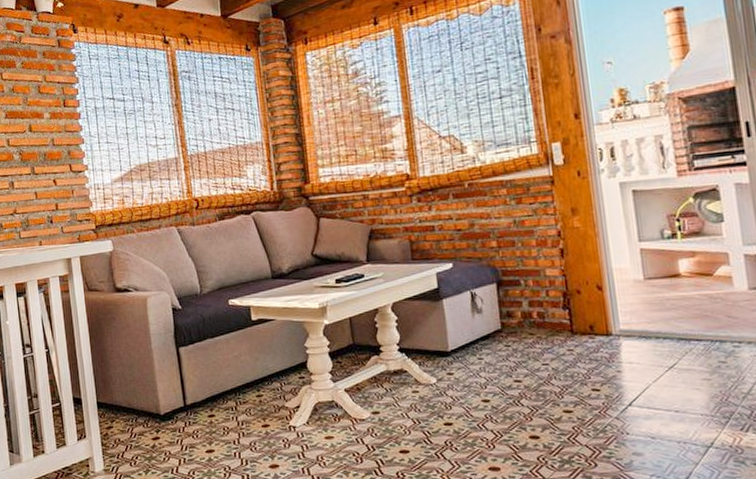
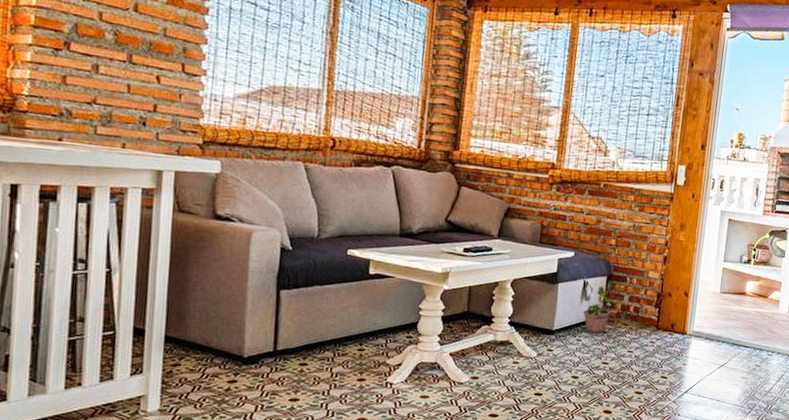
potted plant: none [478,293,511,349] -> present [583,284,612,334]

